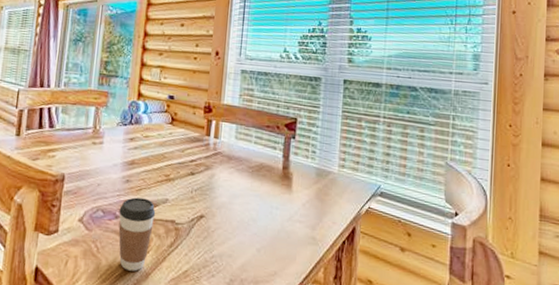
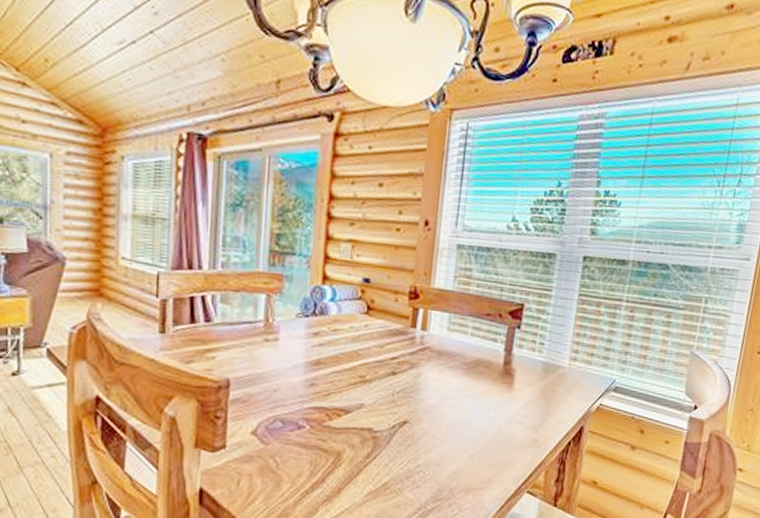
coffee cup: present [118,197,156,271] -> none [302,403,349,487]

